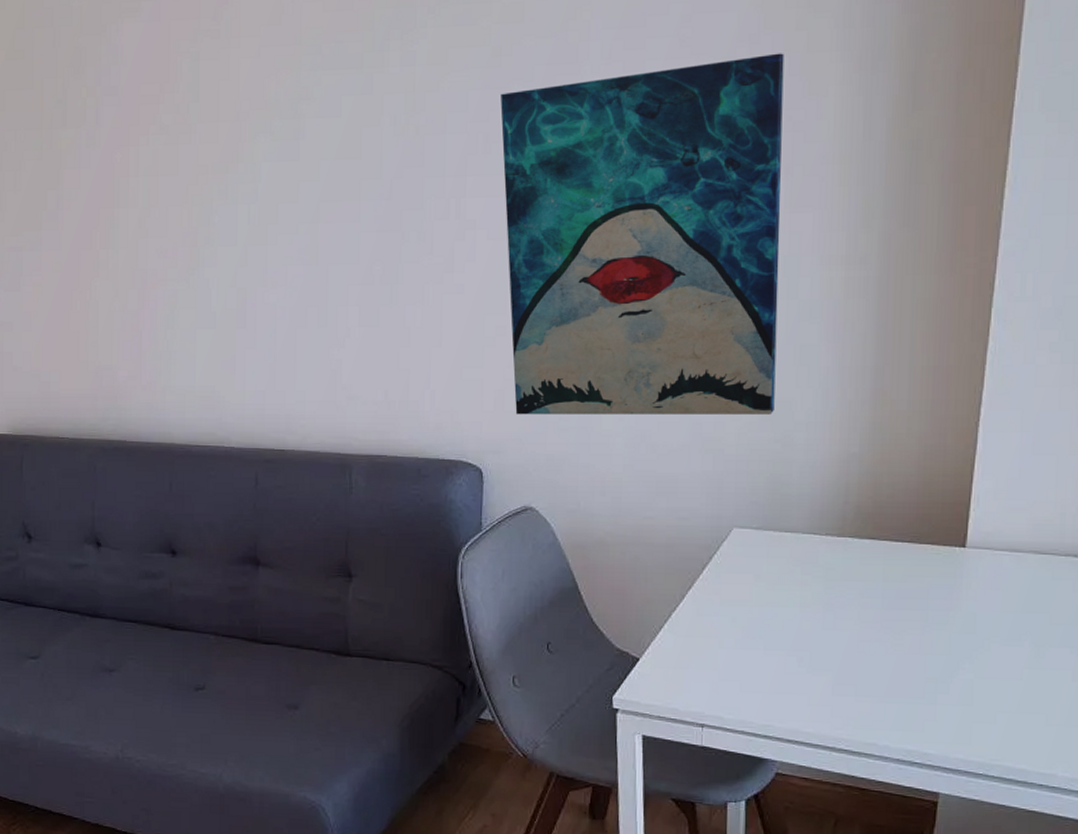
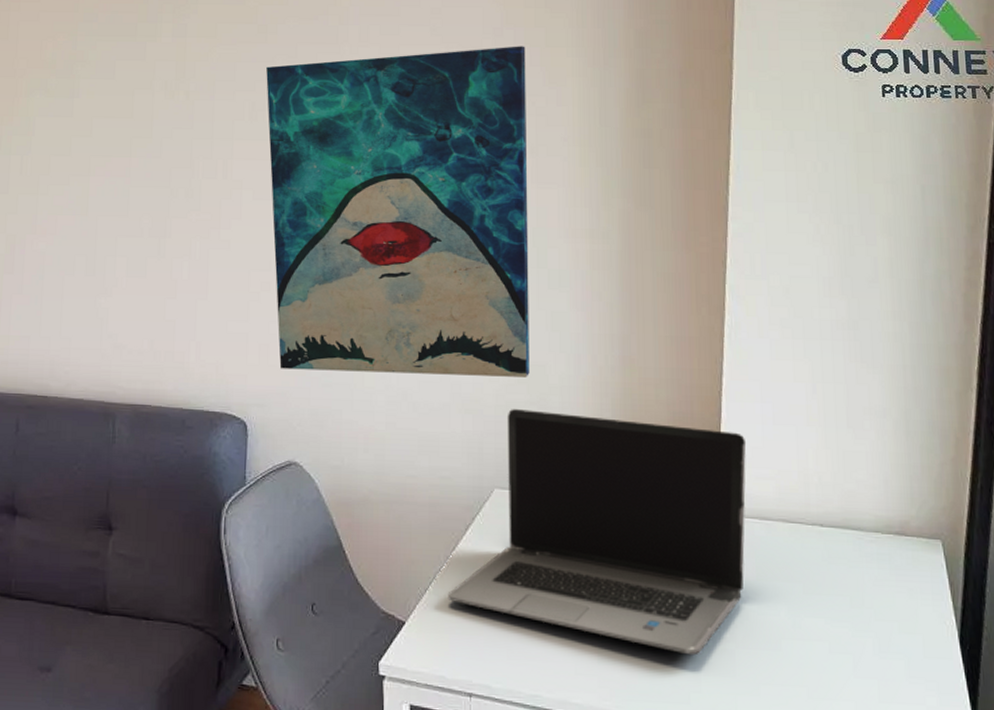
laptop computer: none [682,447,1002,686] -> present [447,409,747,655]

